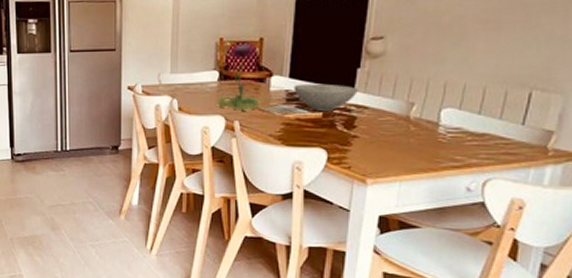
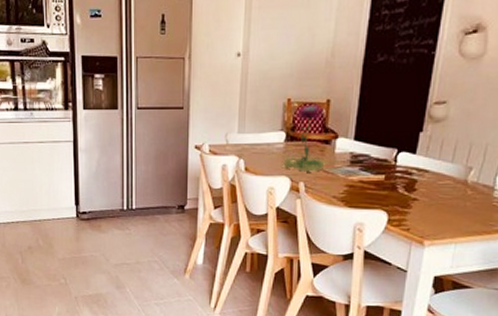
bowl: present [294,83,358,112] -> none [358,146,420,175]

